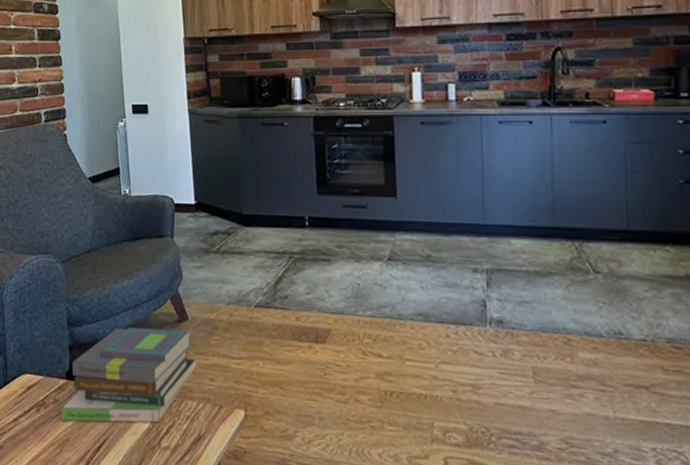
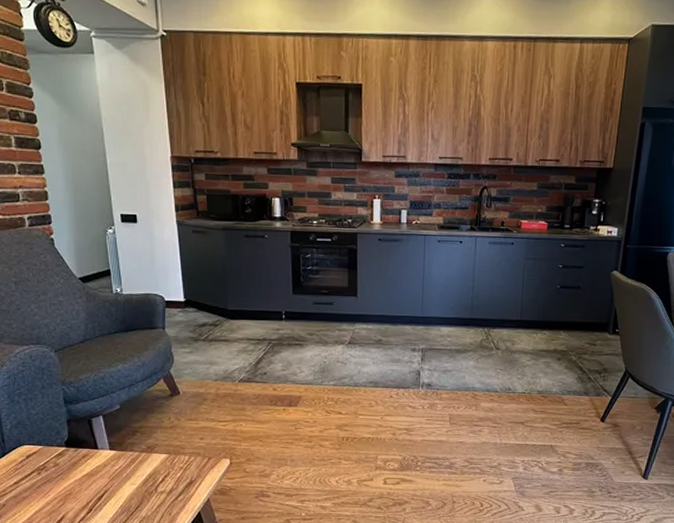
books: present [61,327,196,423] -> none [62,402,188,480]

